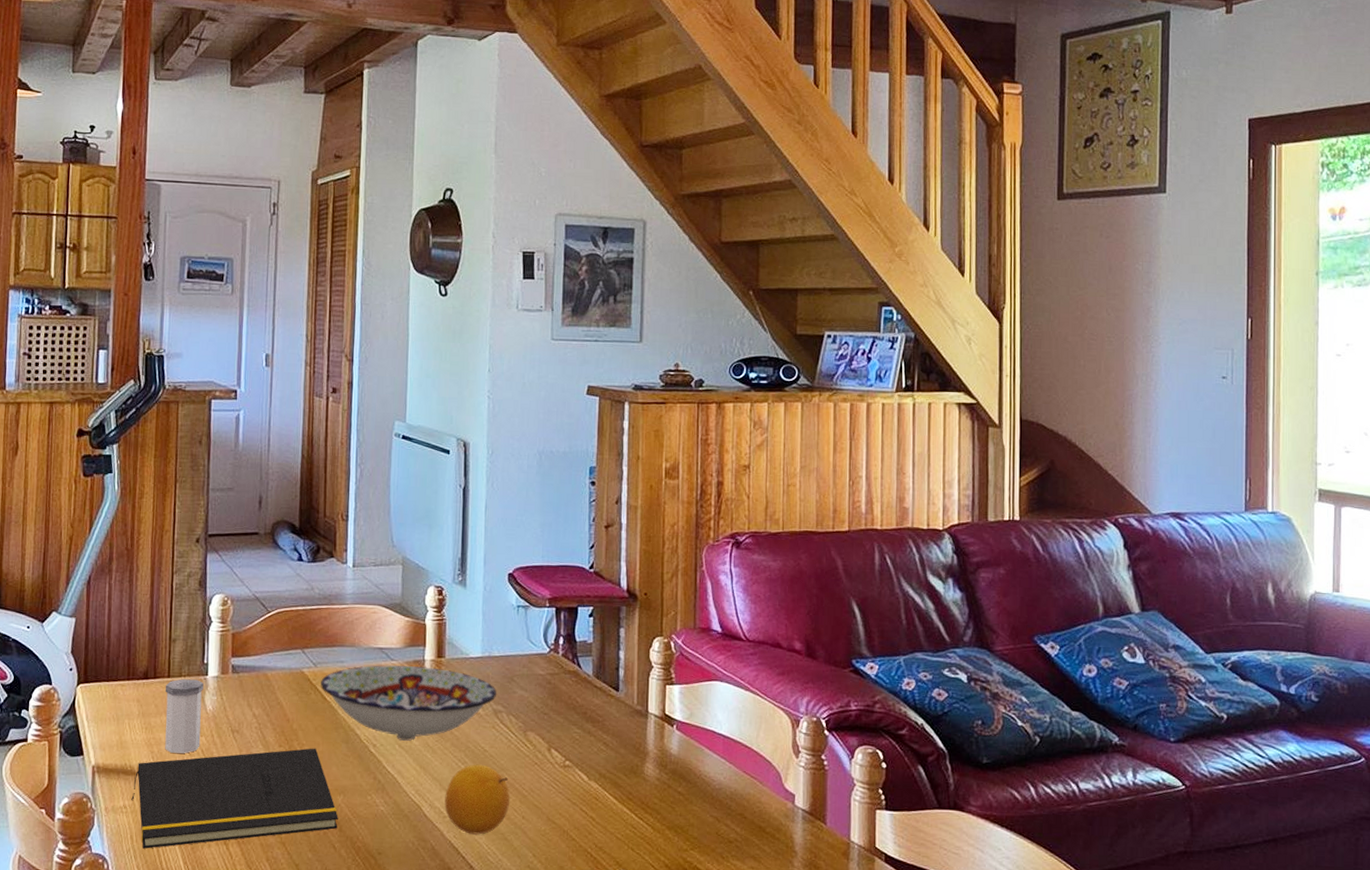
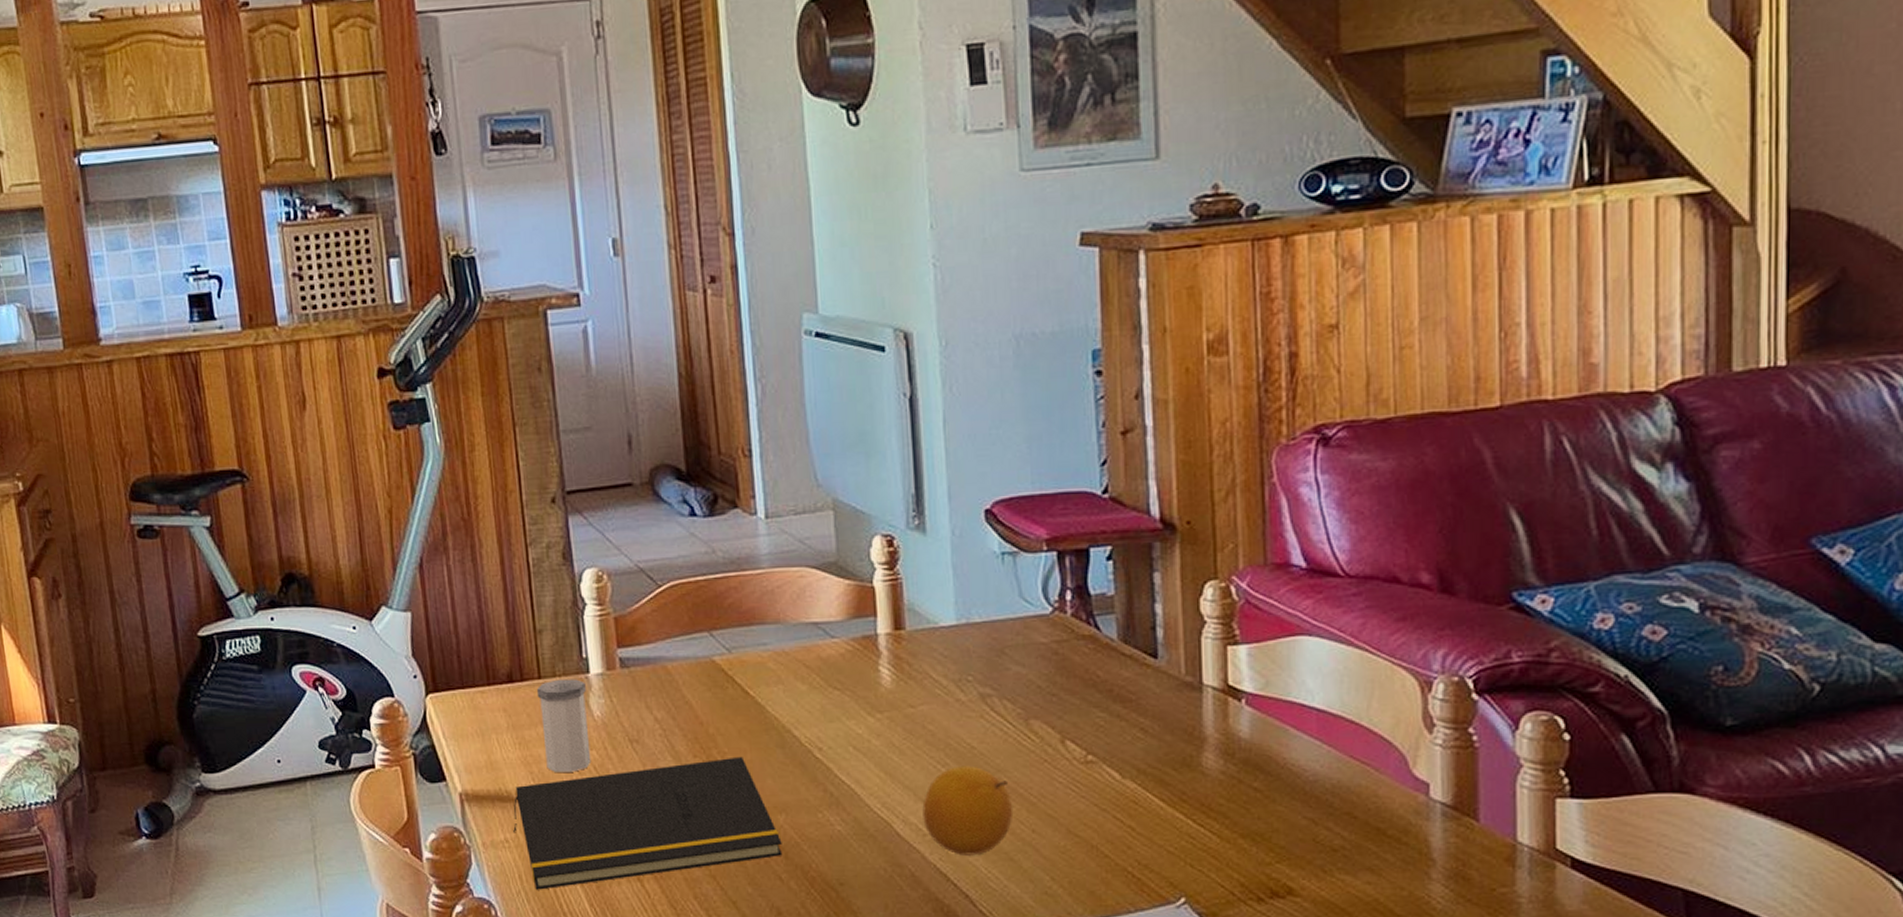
bowl: present [321,665,496,741] -> none [739,642,982,741]

